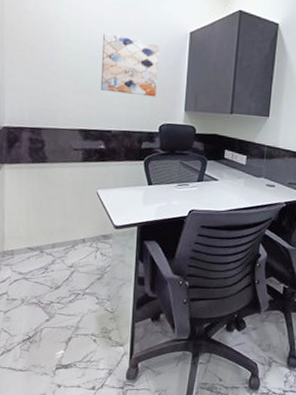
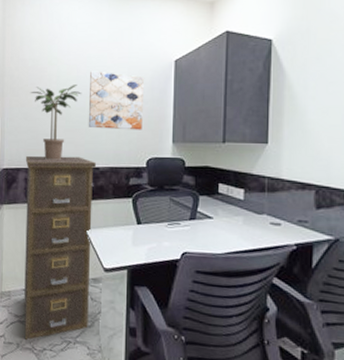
filing cabinet: none [29,115,109,295] -> present [24,155,97,340]
potted plant: none [35,43,94,121] -> present [30,85,82,160]

